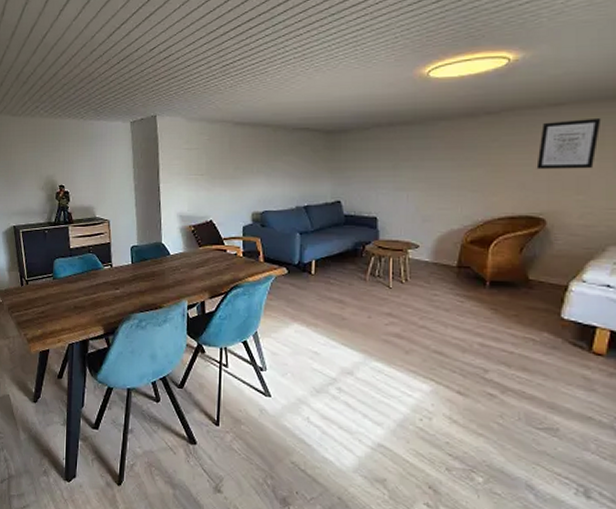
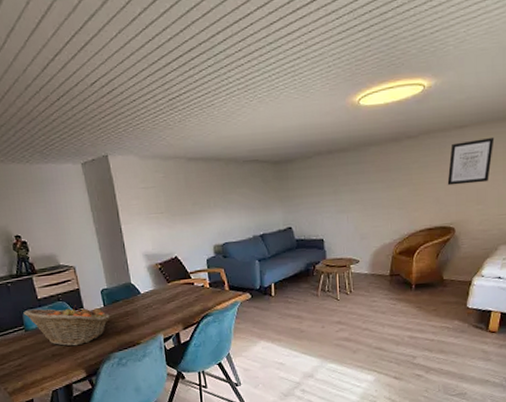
fruit basket: none [54,257,136,301] -> present [23,304,110,347]

